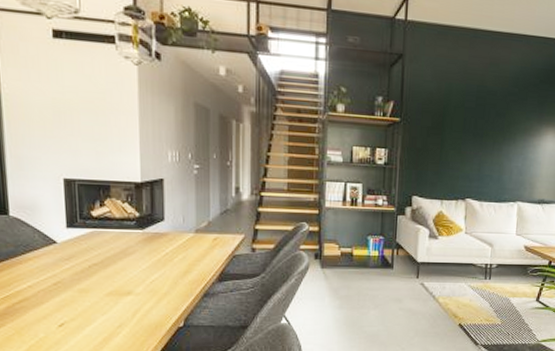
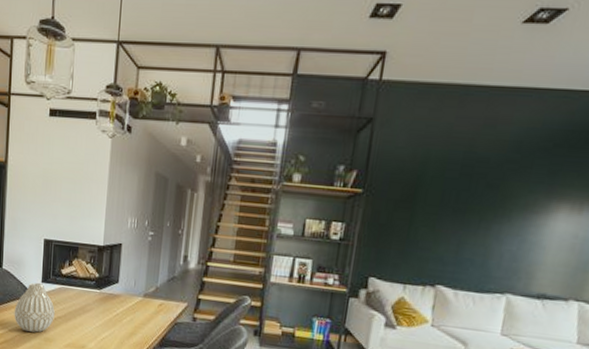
vase: none [32,229,88,284] -> present [14,282,55,333]

